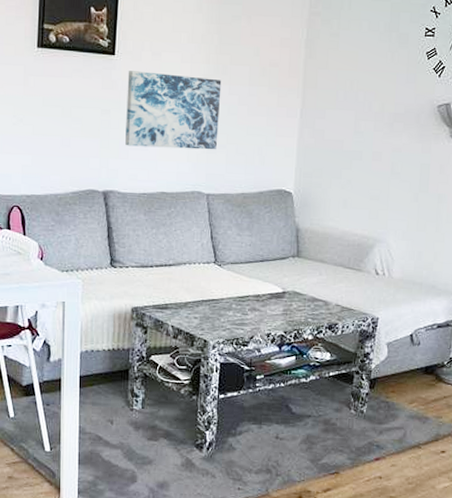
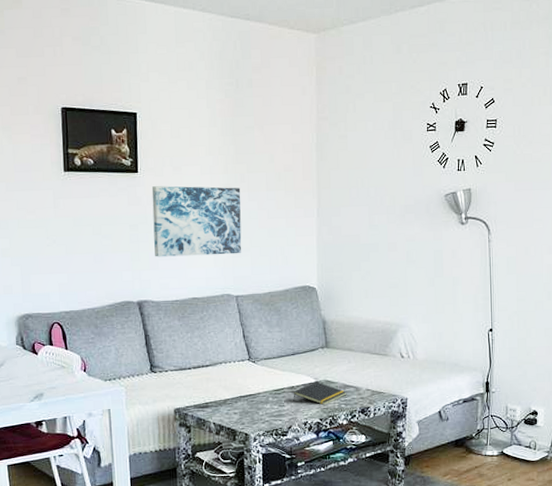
notepad: none [257,292,315,317] -> present [293,381,347,405]

